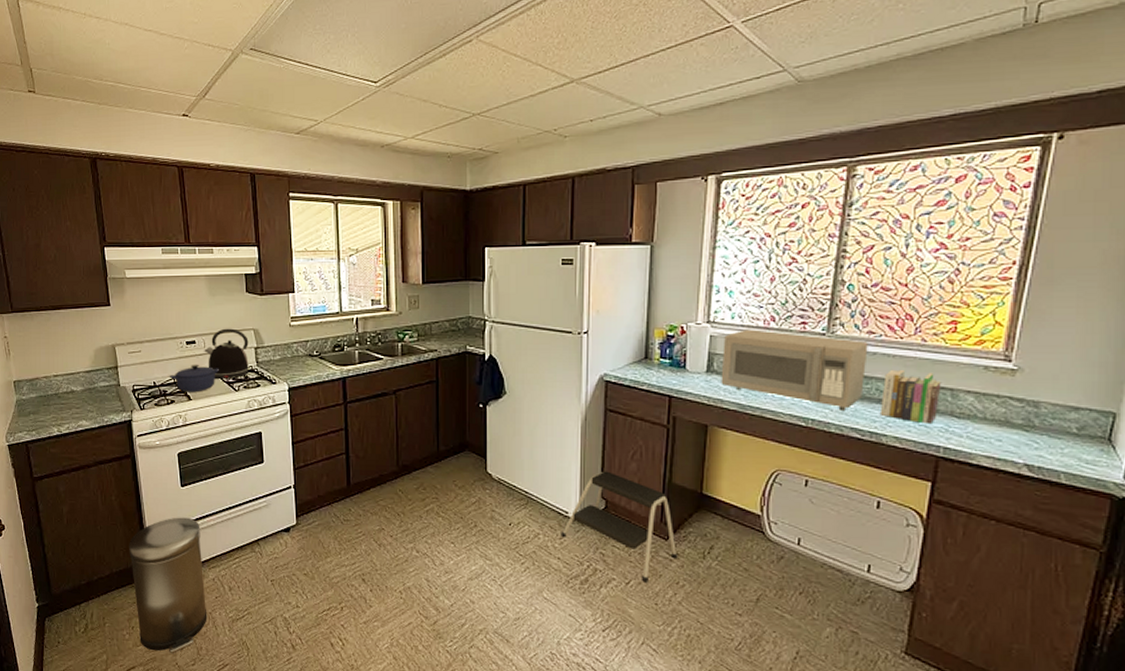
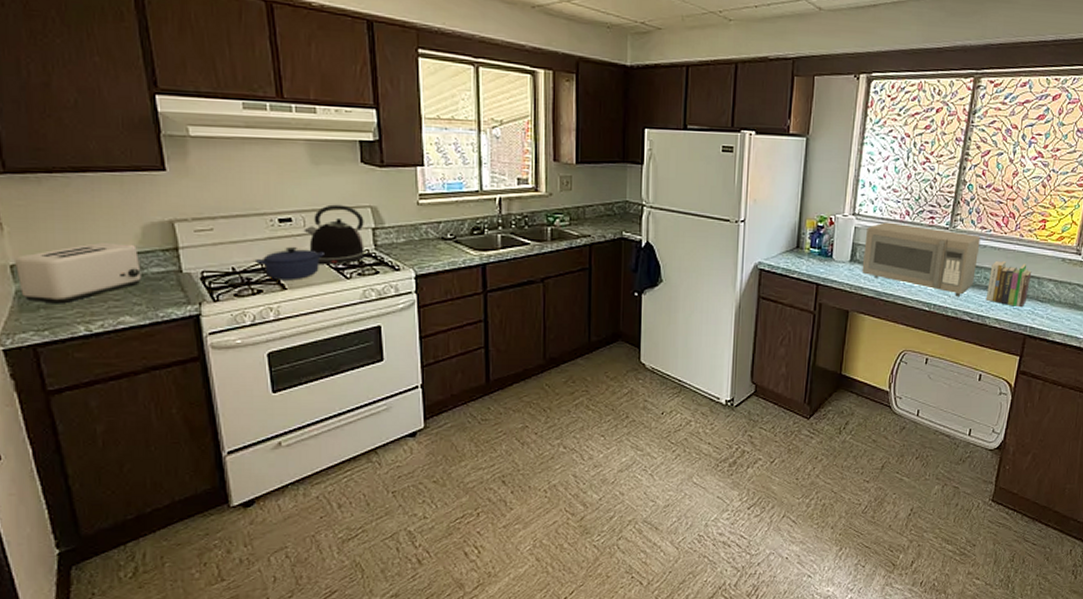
toaster: none [17,362,94,410] -> present [15,241,142,303]
pedal bin: present [129,517,207,654] -> none [198,428,309,588]
step stool: present [561,471,678,582] -> none [712,356,818,460]

